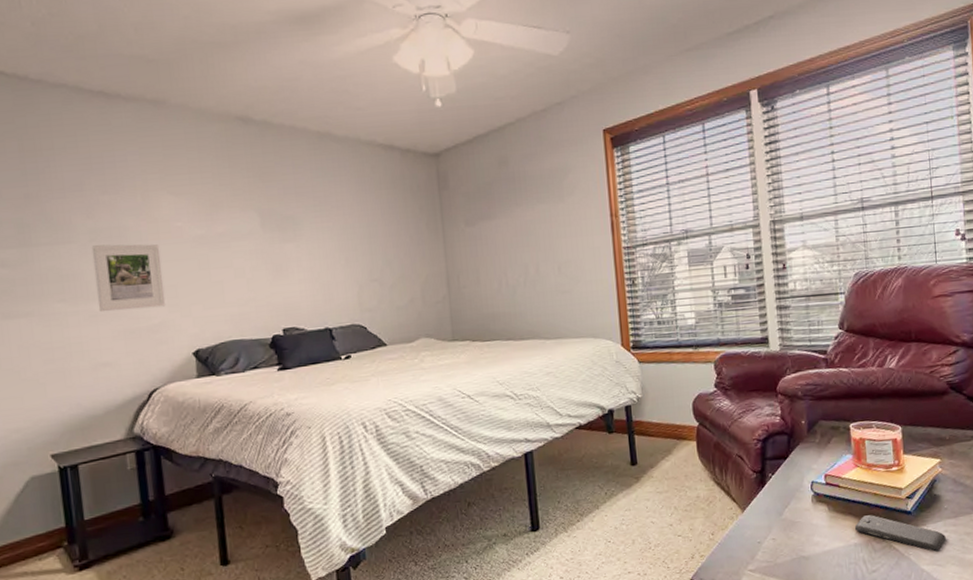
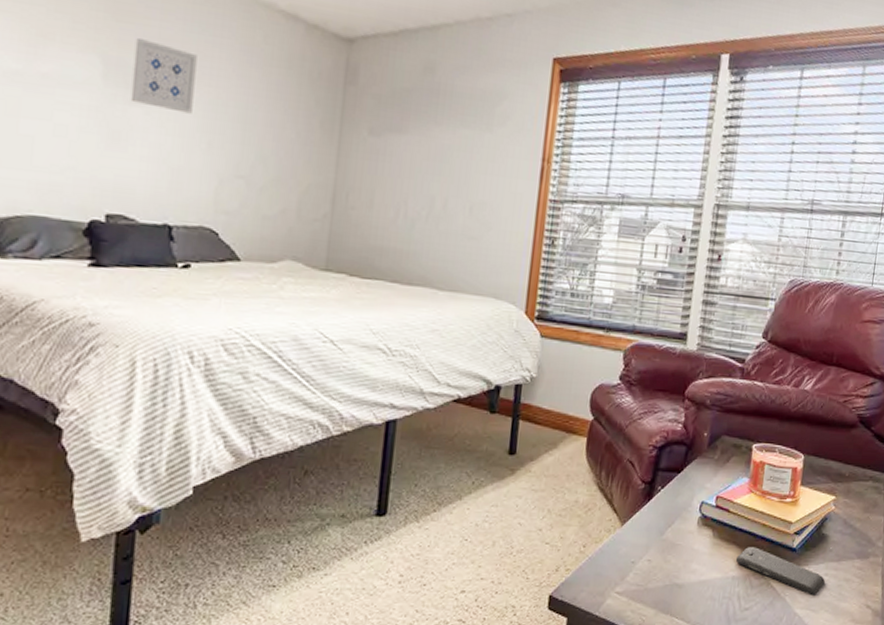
wall art: none [279,190,330,241] -> present [130,37,197,114]

